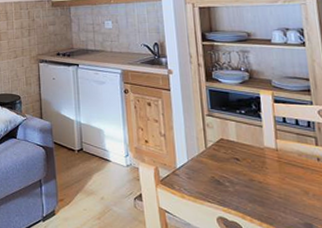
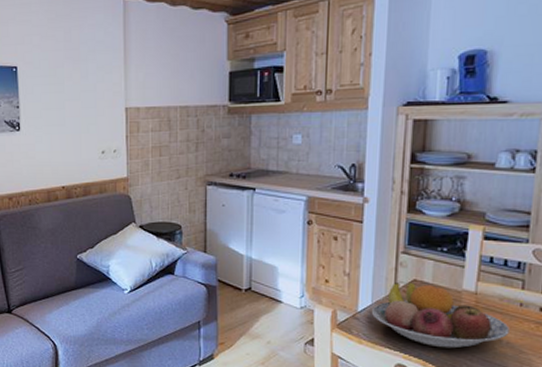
fruit bowl: none [188,141,313,201] -> present [371,281,510,349]

